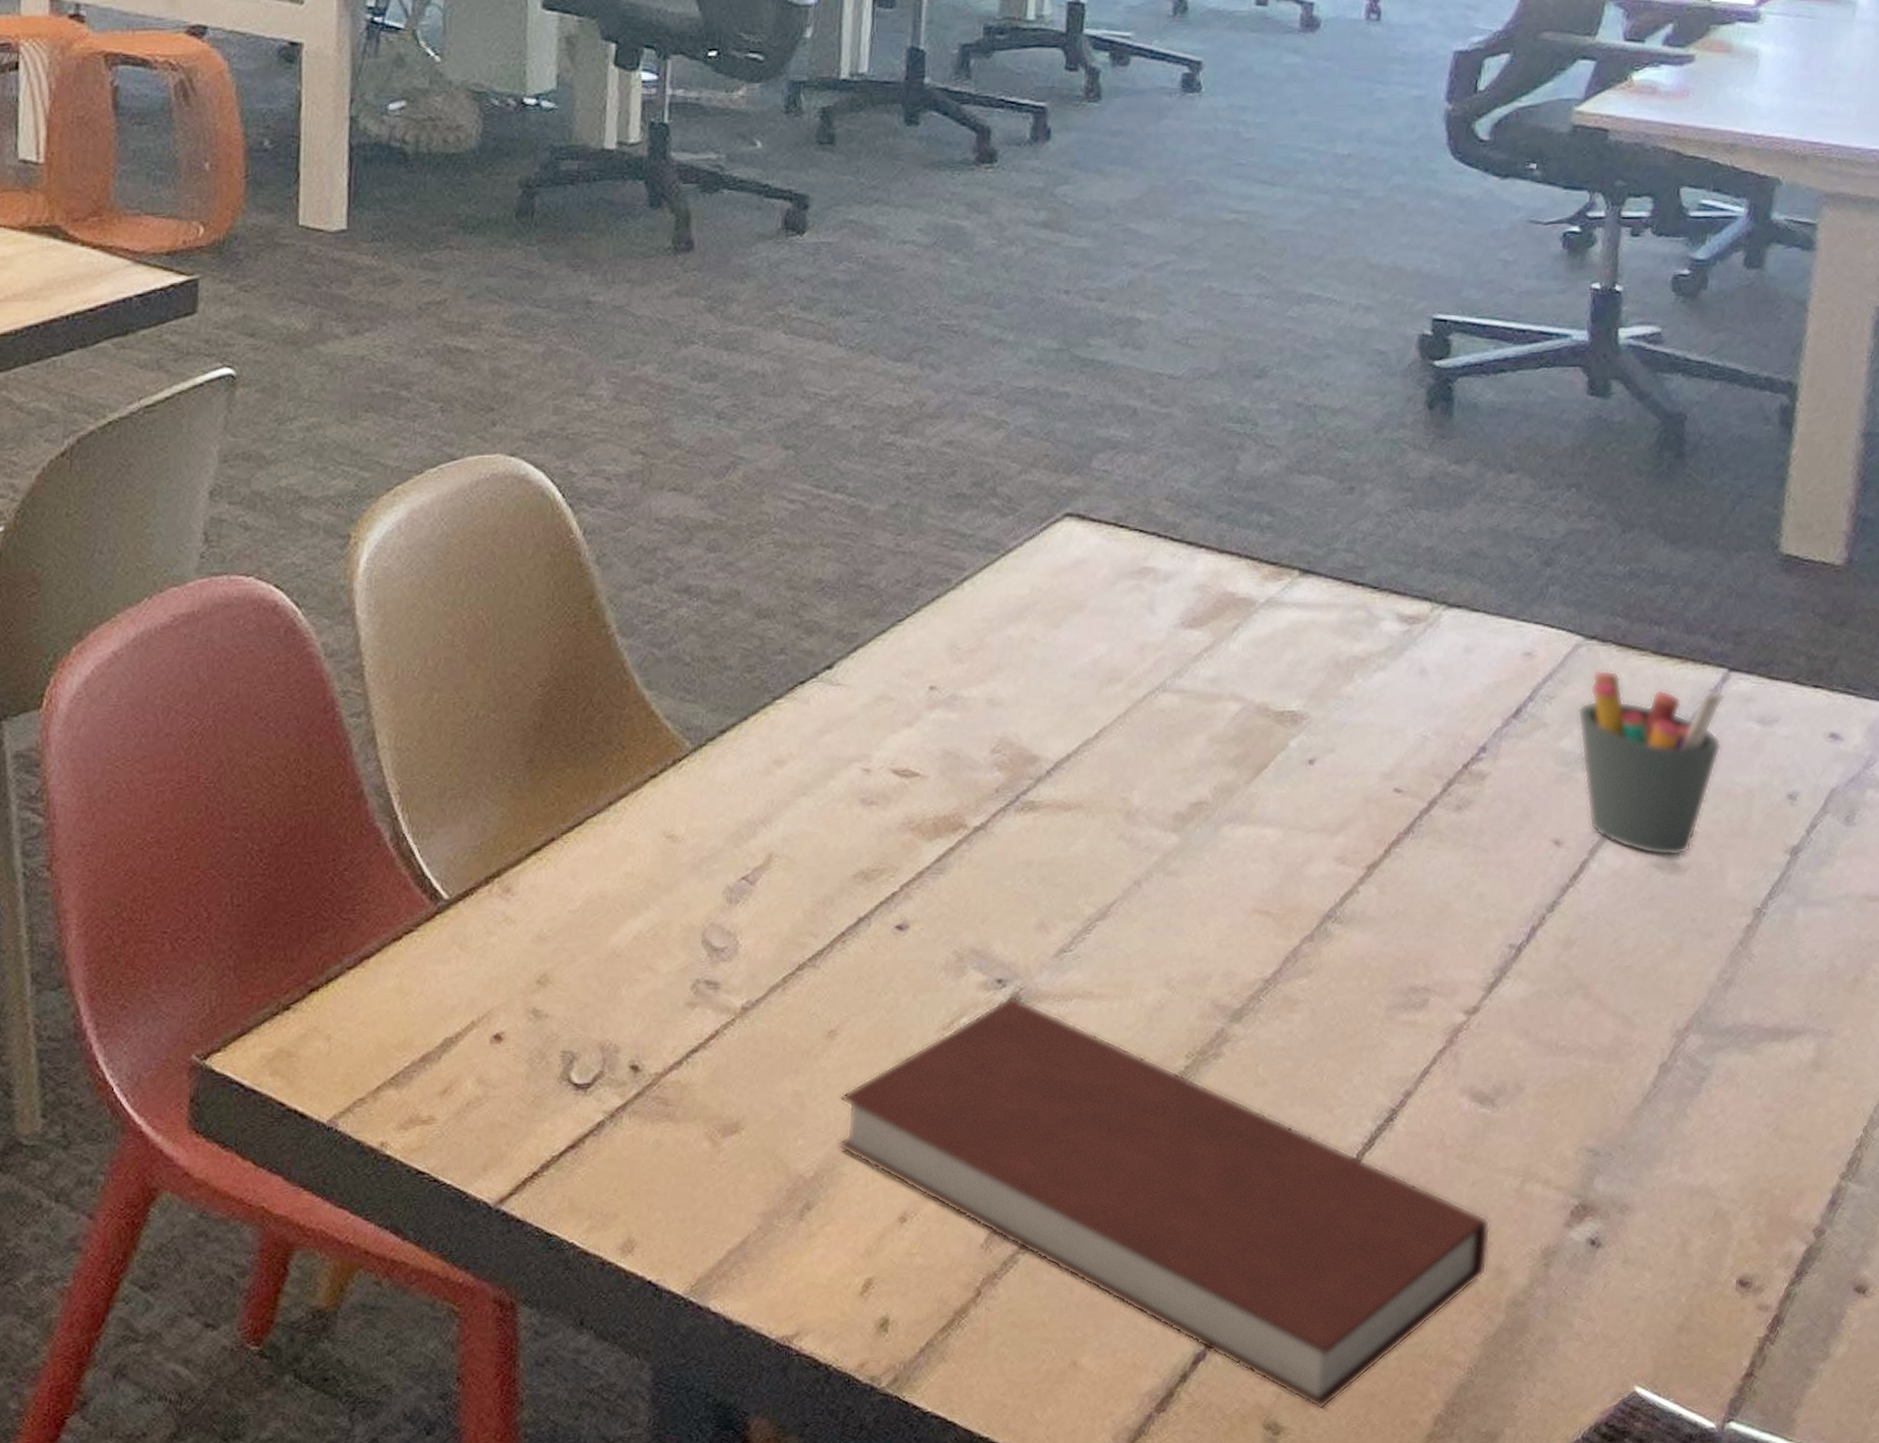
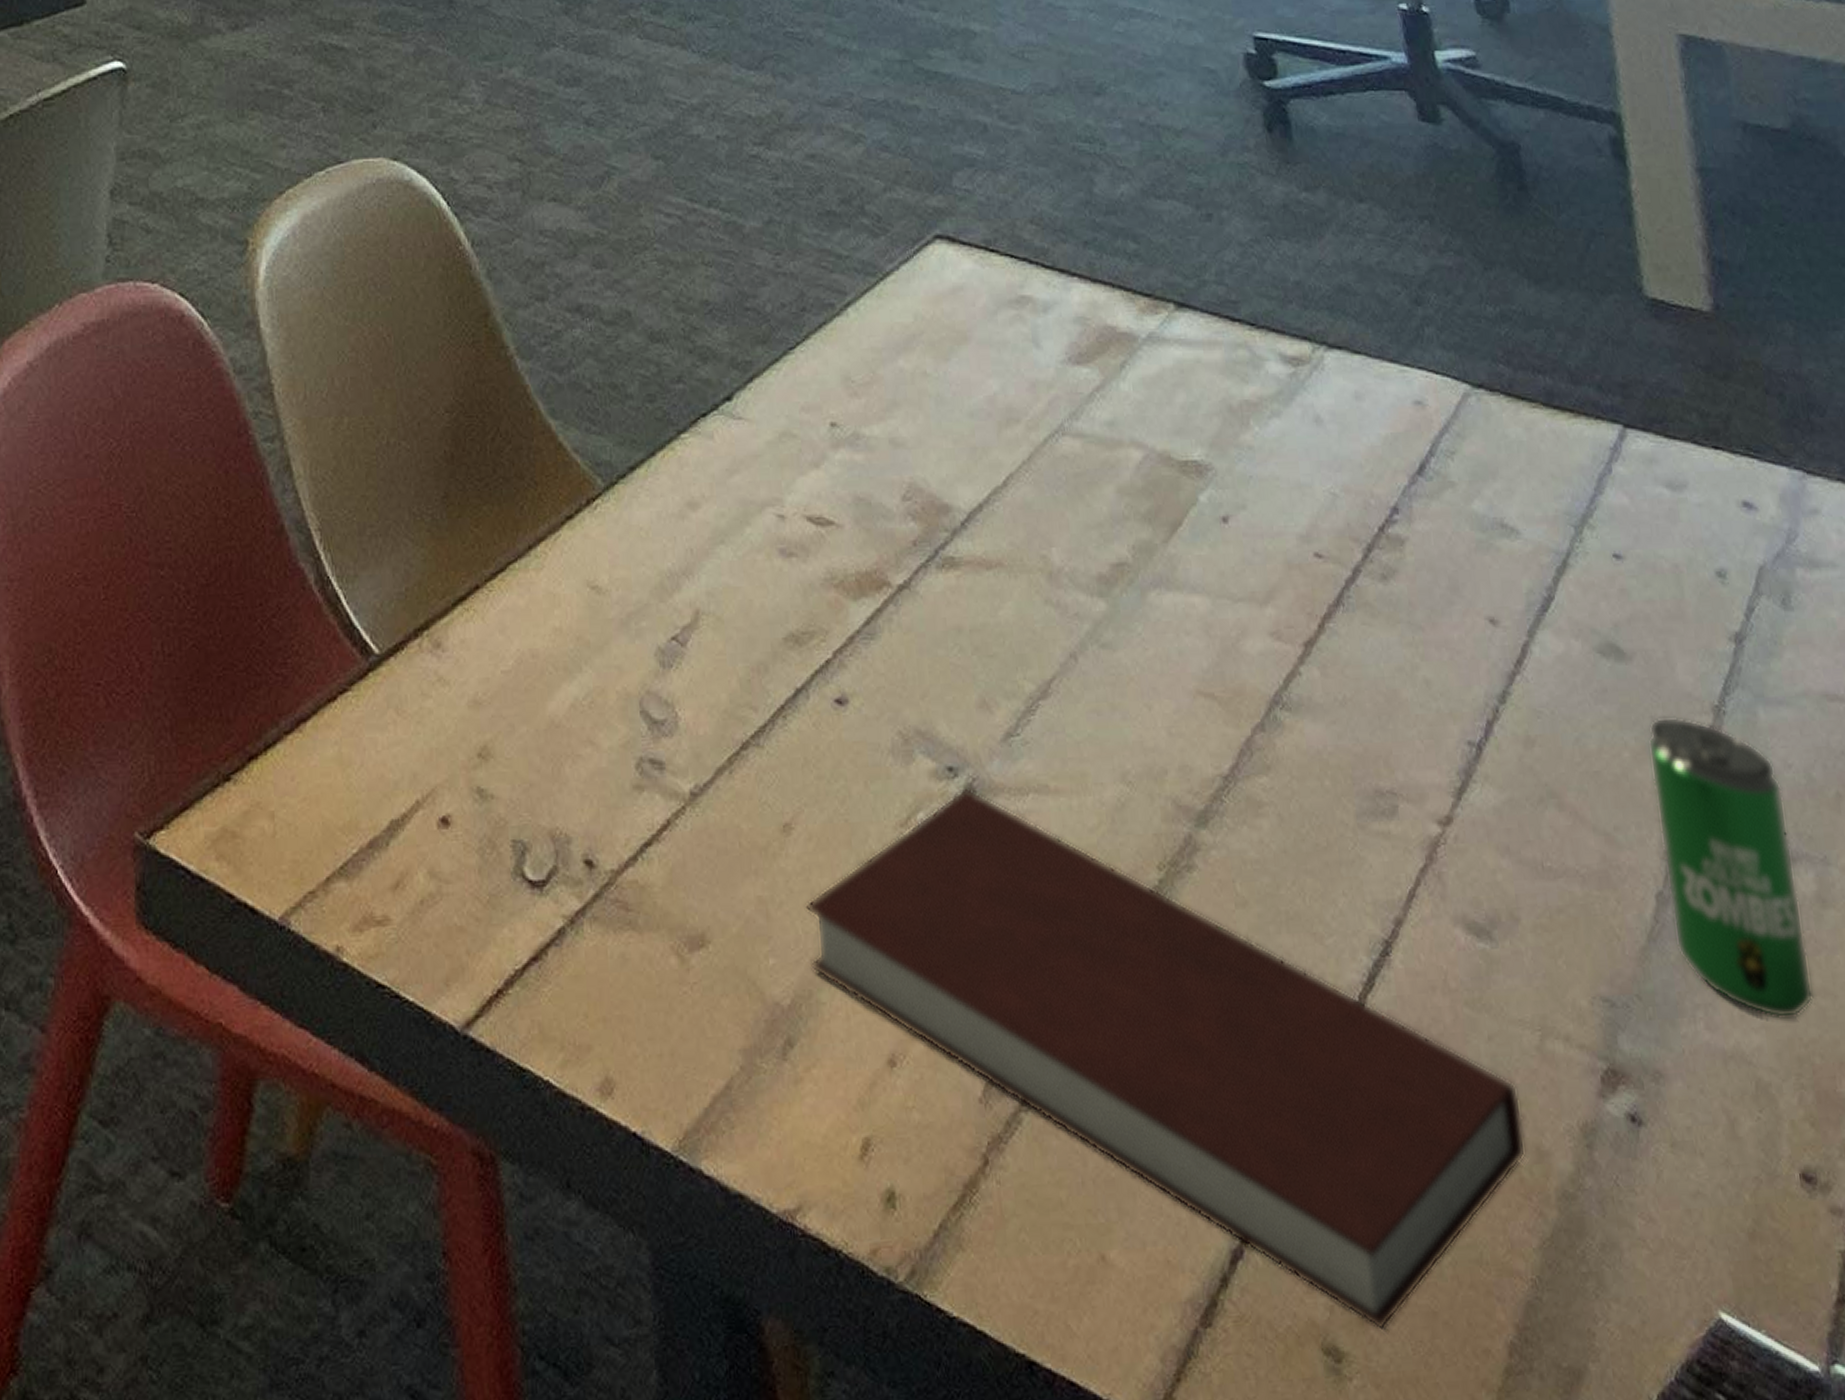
pen holder: present [1577,669,1725,857] -> none [1481,422,1637,642]
beverage can: none [1669,918,1803,1161] -> present [1648,716,1814,1019]

